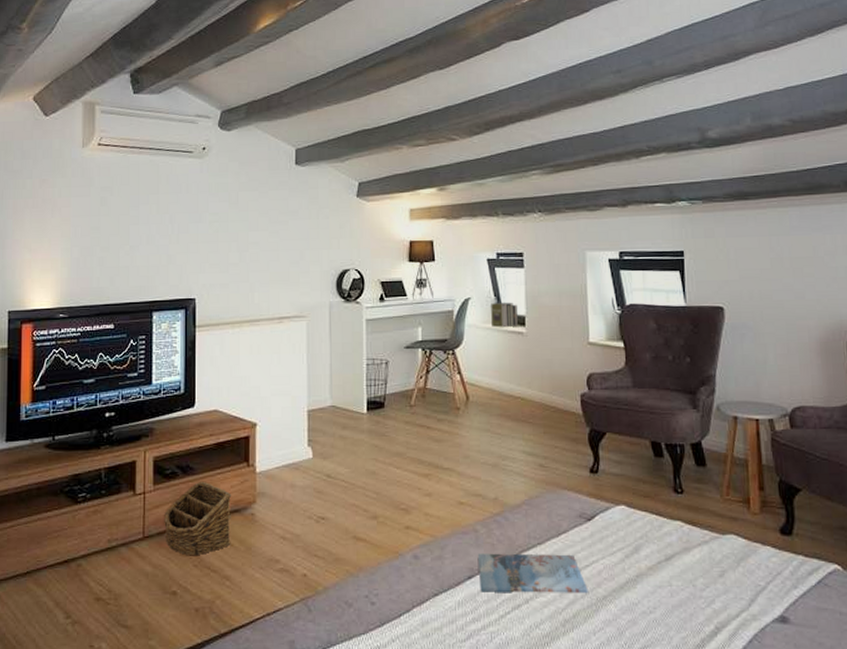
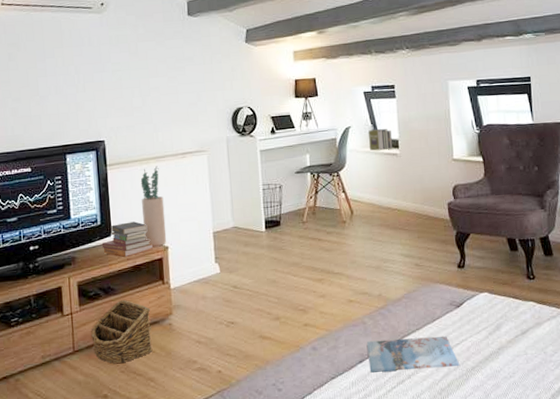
books: none [184,392,240,433] -> present [102,221,154,258]
vase: none [230,330,256,423] -> present [140,166,167,247]

